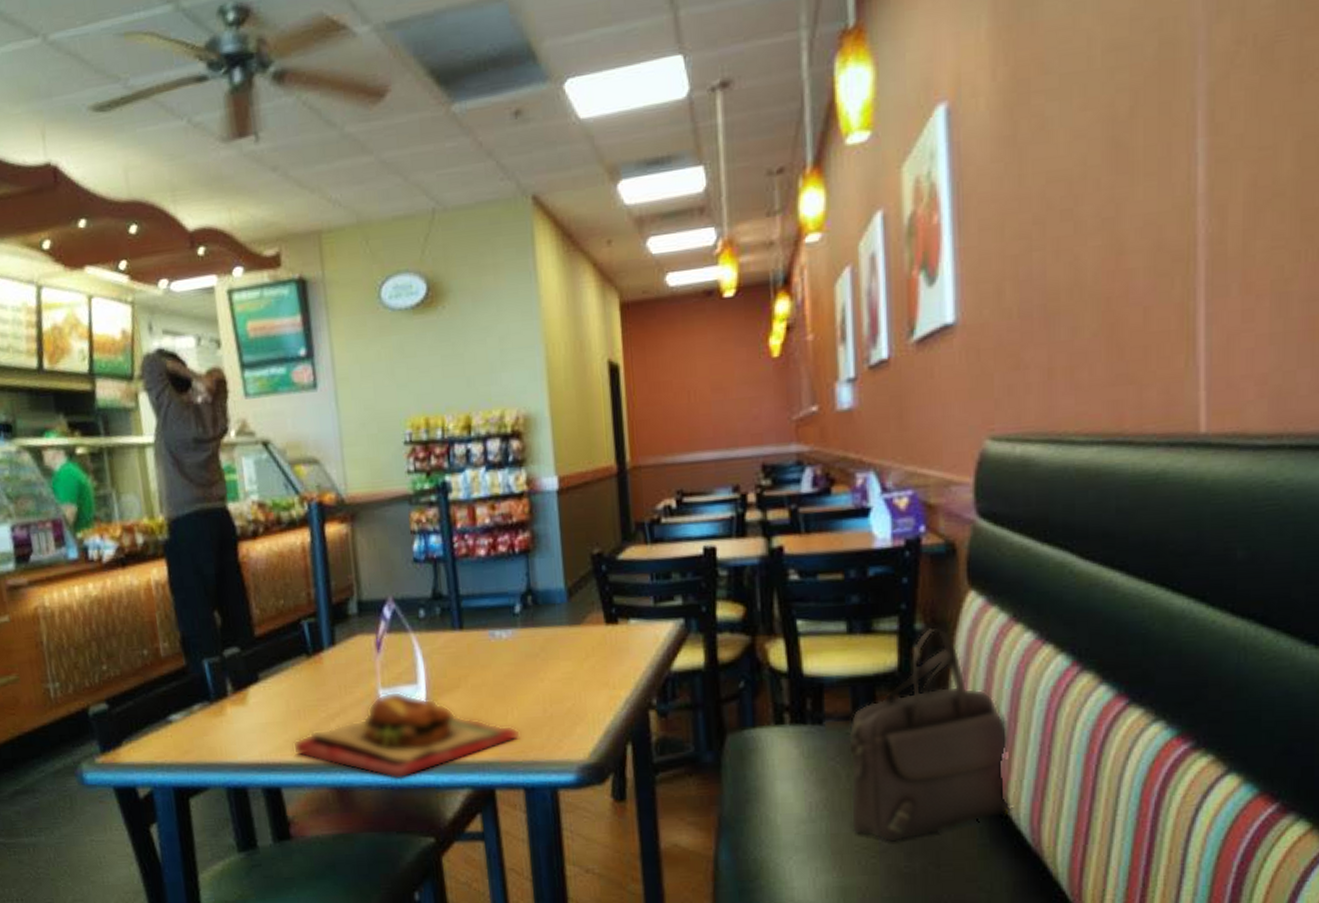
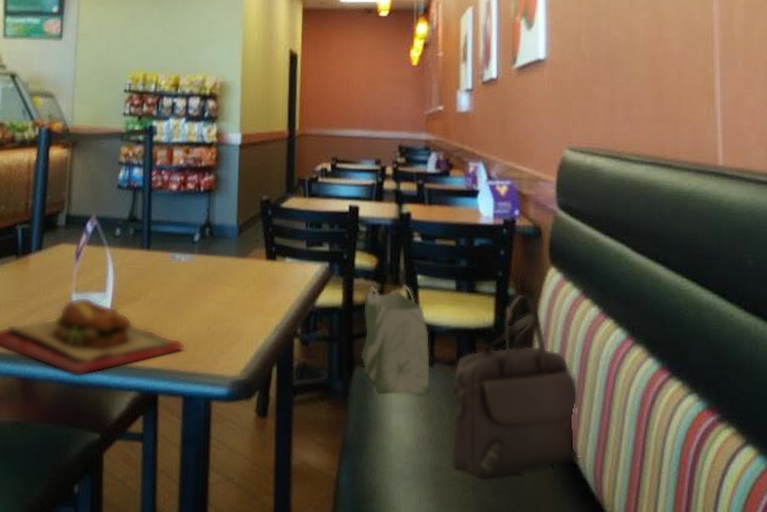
grocery bag: none [732,633,821,762] -> present [360,284,430,395]

